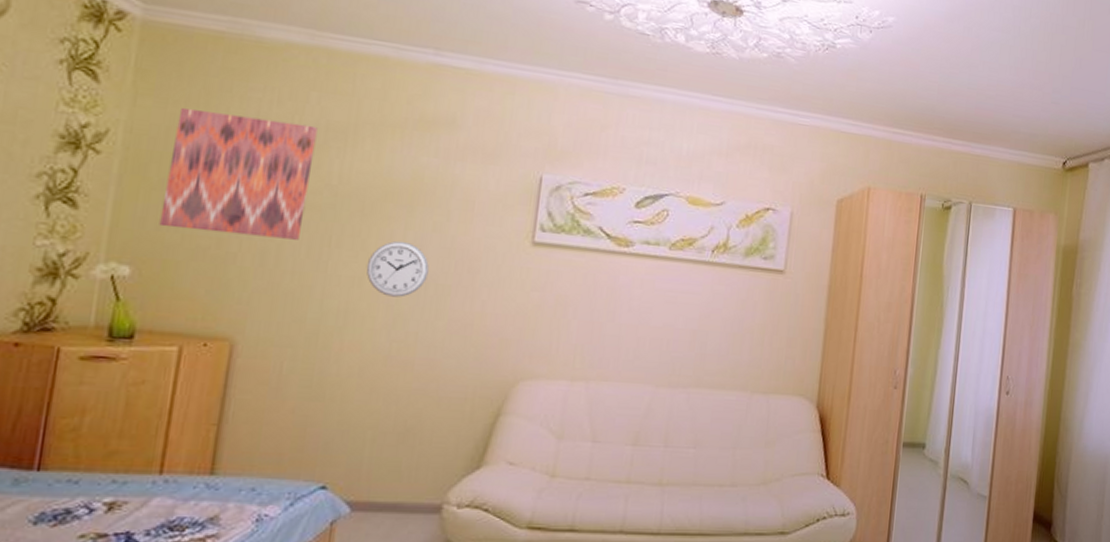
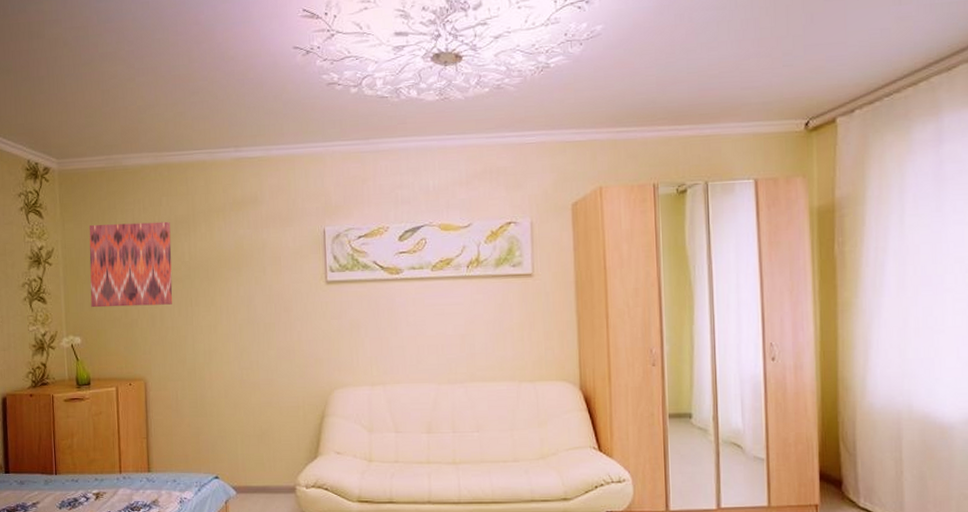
wall clock: present [366,240,429,298] -> none [217,295,258,337]

